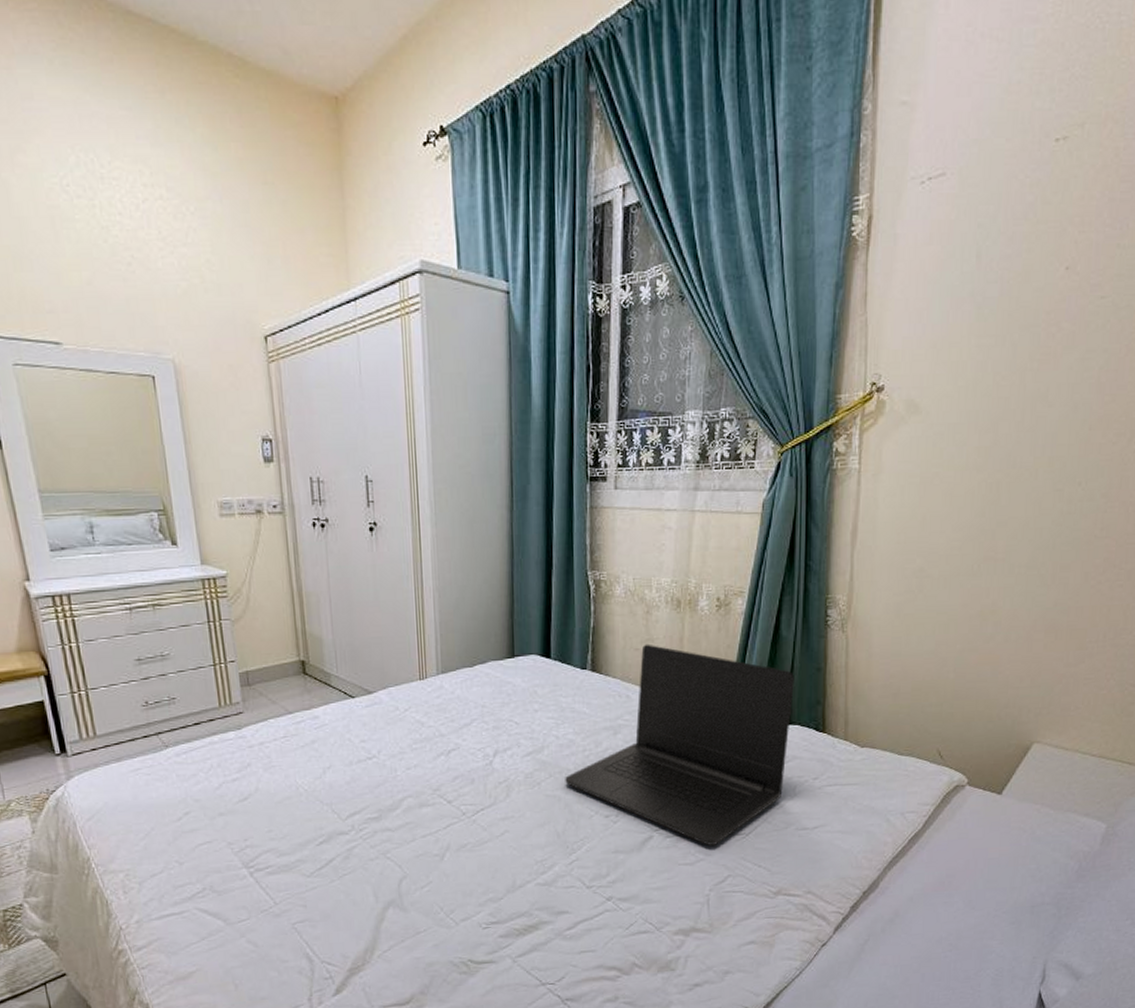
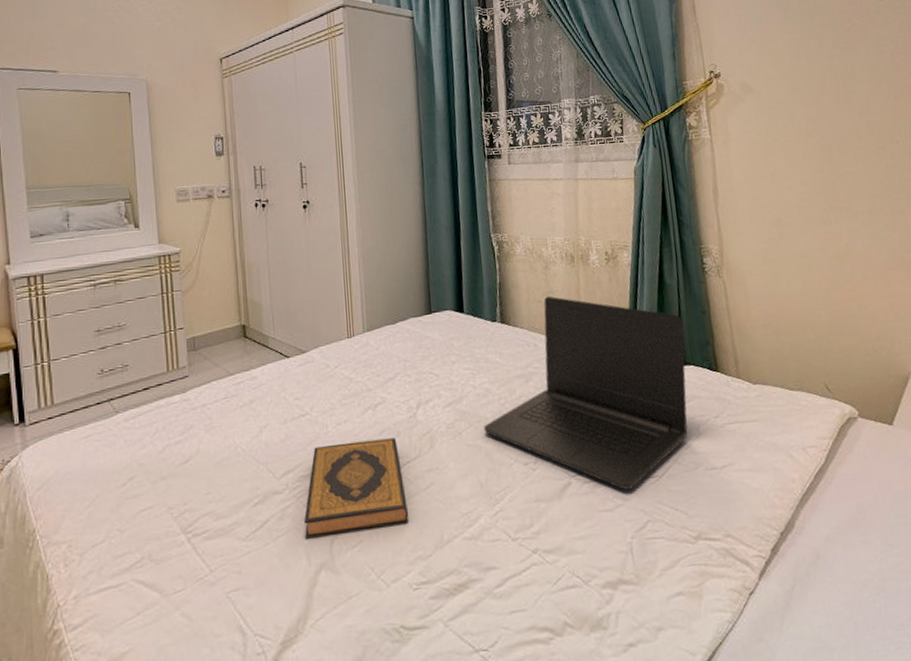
hardback book: none [370,785,481,879] -> present [303,437,409,540]

